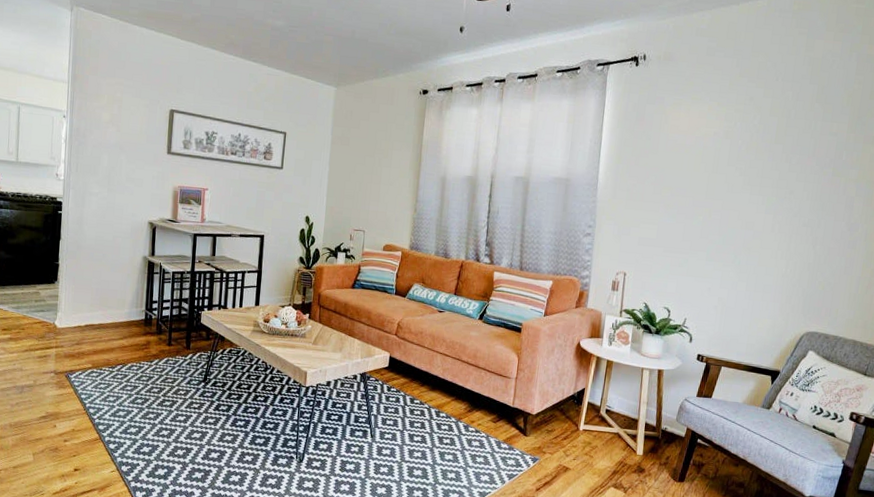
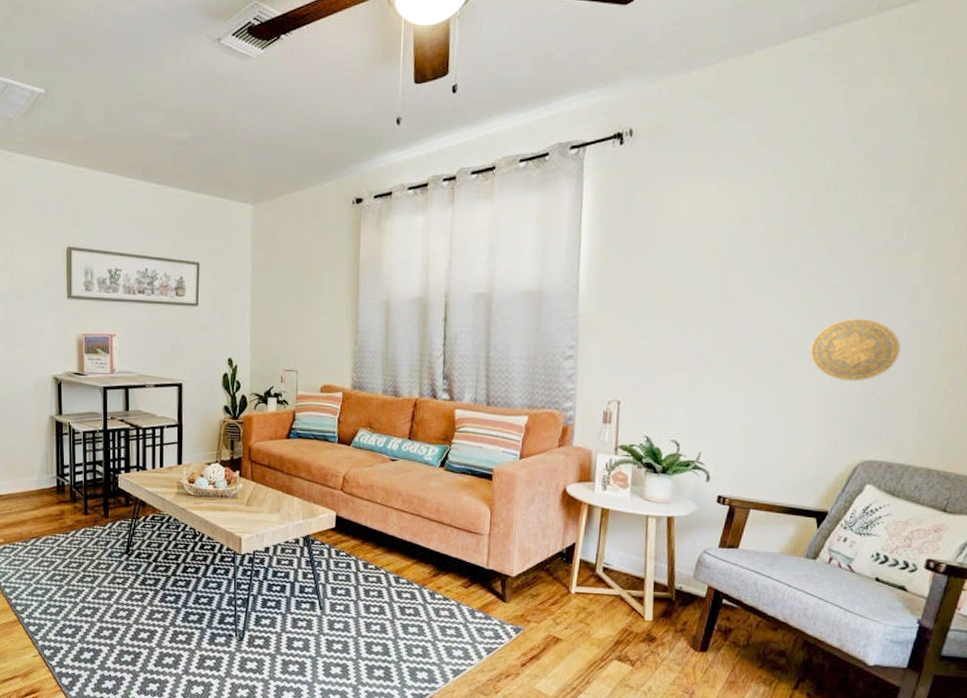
decorative plate: none [772,218,838,269] -> present [810,318,901,382]

